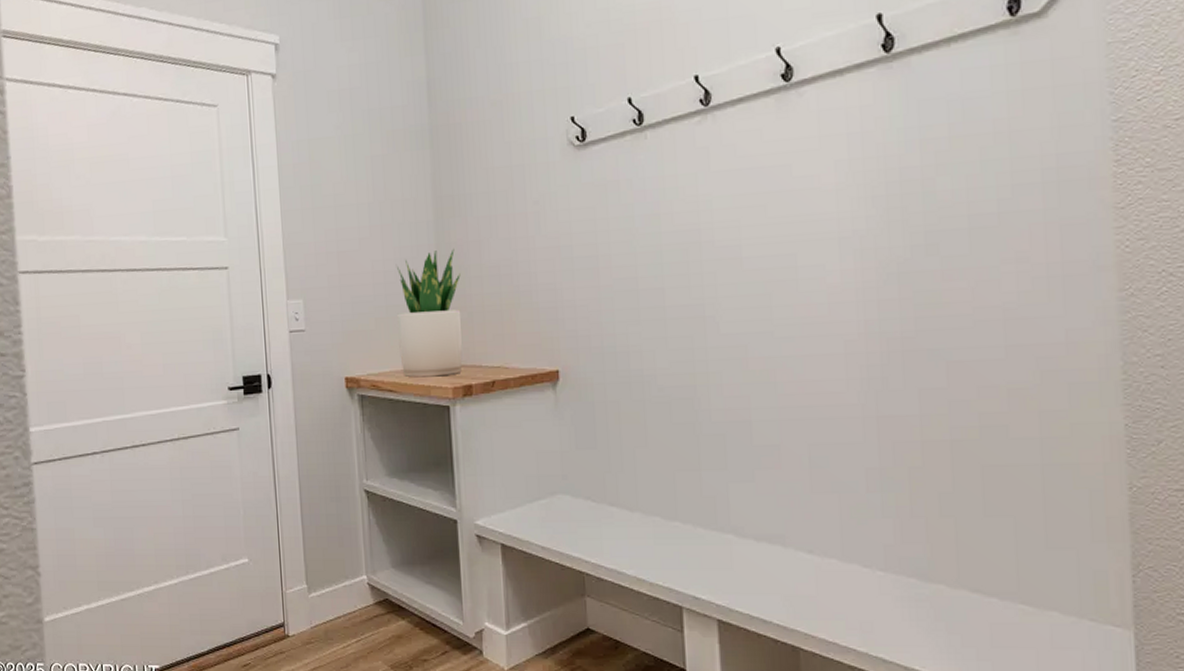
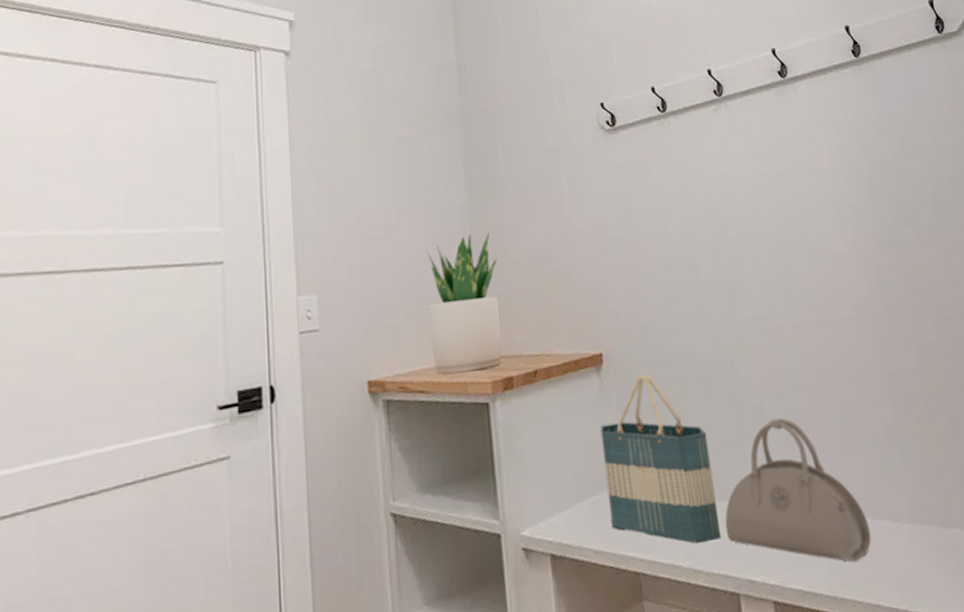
tote bag: none [553,393,669,555] -> present [600,374,722,544]
handbag: none [673,450,834,598] -> present [725,418,872,563]

